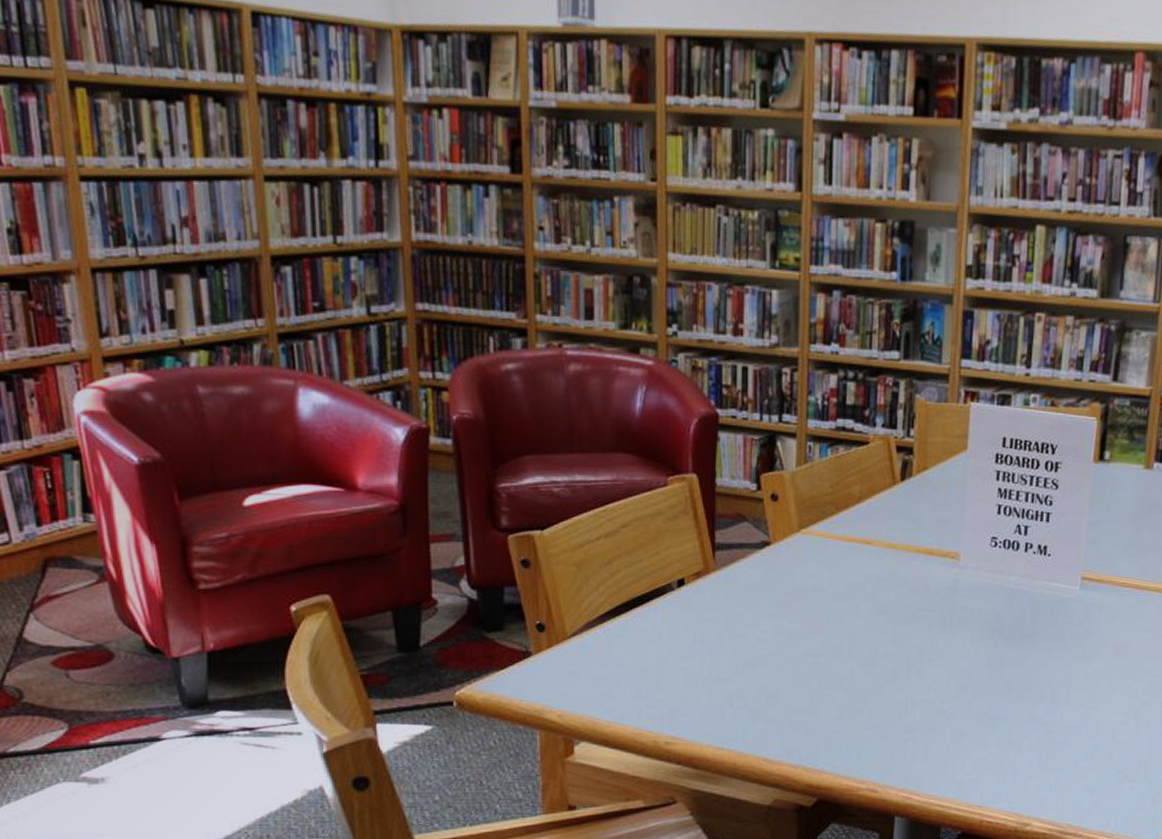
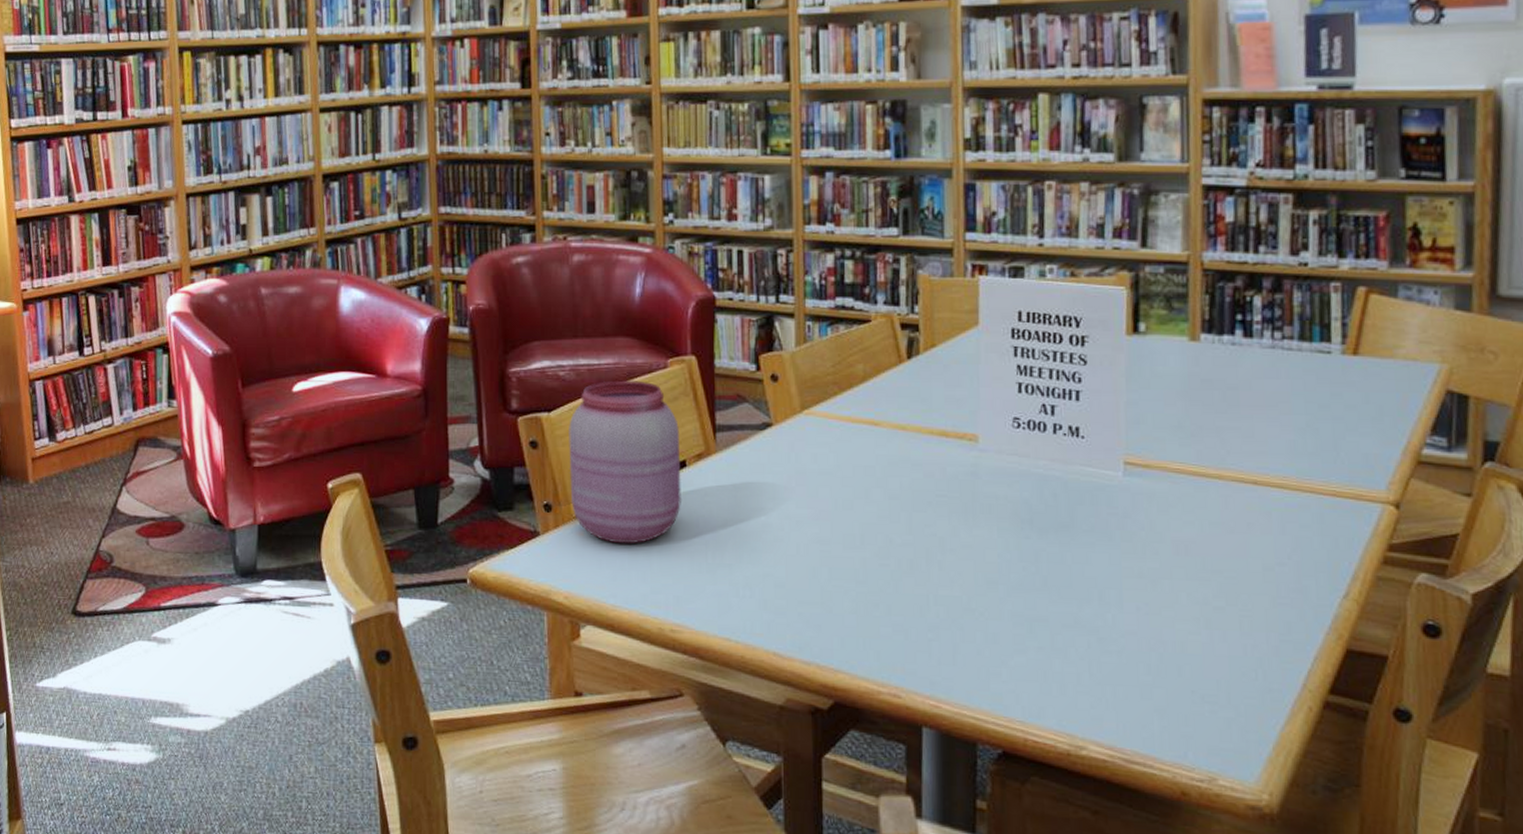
jar: none [563,496,680,662] -> present [569,379,682,544]

